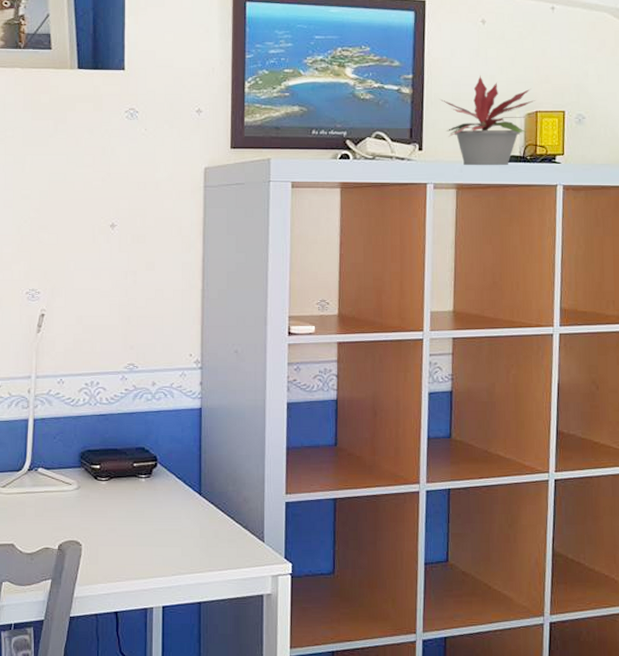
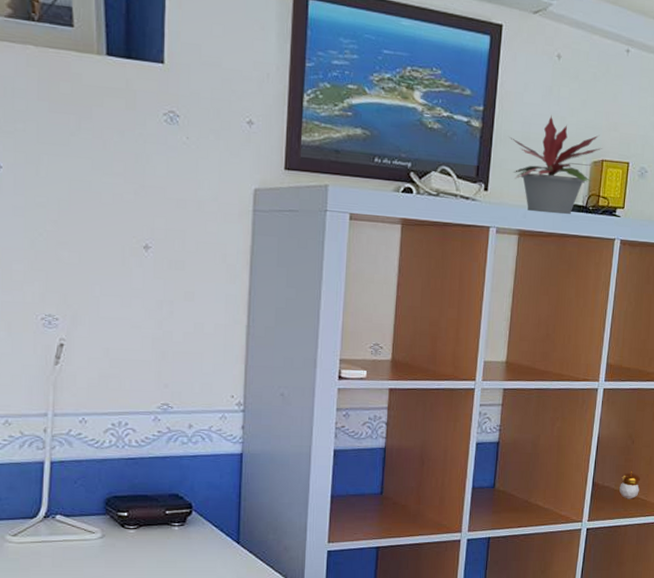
candle: none [587,418,610,448] -> present [619,470,640,499]

